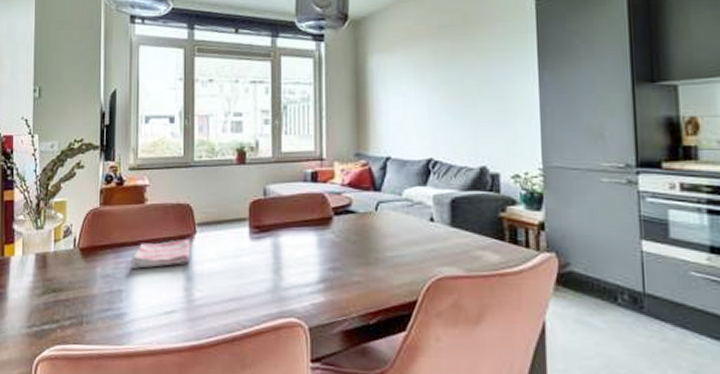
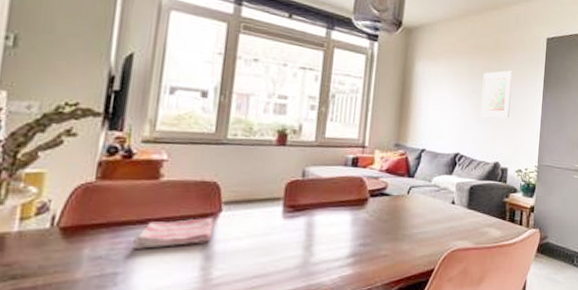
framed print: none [452,48,494,112] -> present [480,70,513,118]

